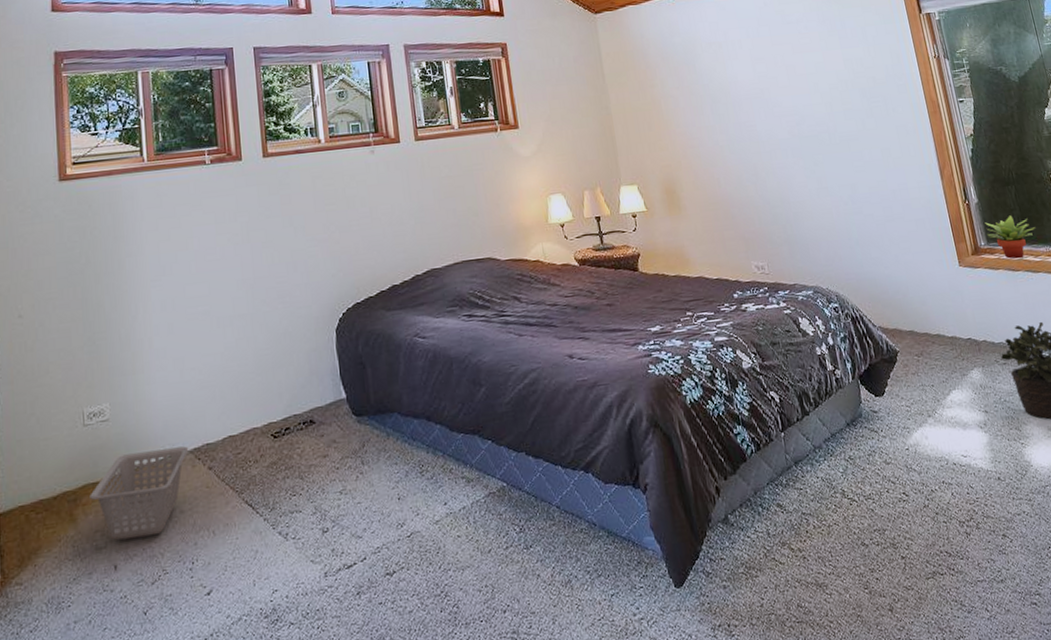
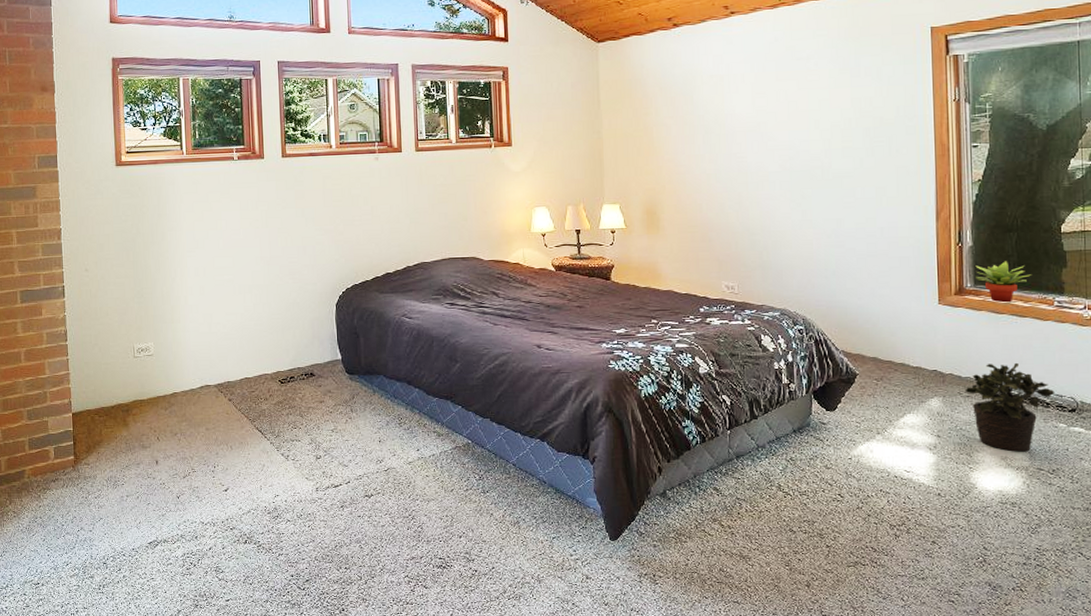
laundry basket: present [90,446,189,541] -> none [138,381,214,444]

